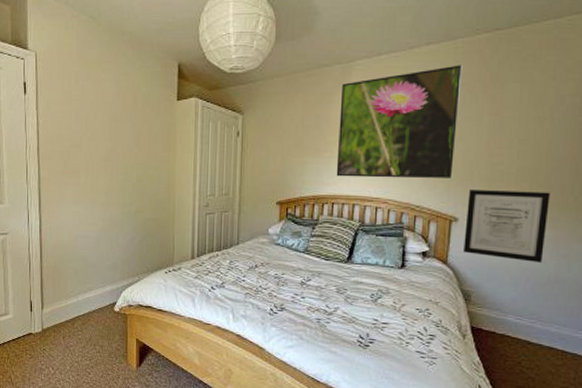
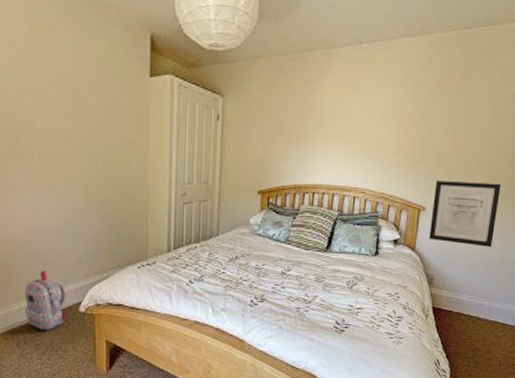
backpack: none [70,272,104,326] -> present [24,269,67,330]
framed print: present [336,65,463,179] -> none [317,59,435,170]

